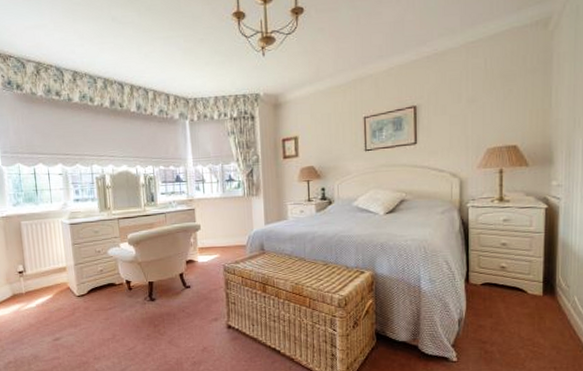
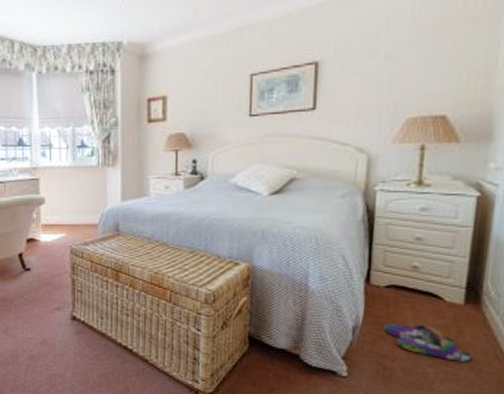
slippers: none [483,313,552,343] -> present [384,323,472,362]

